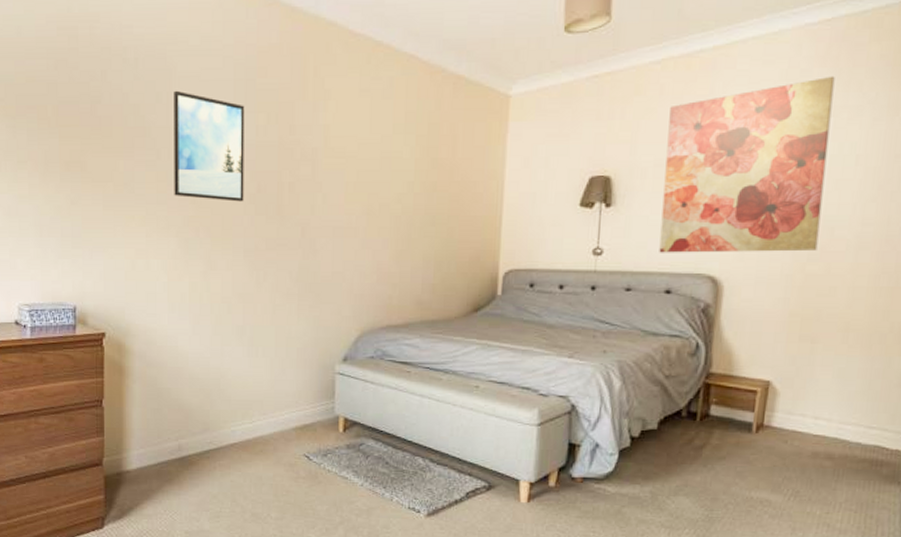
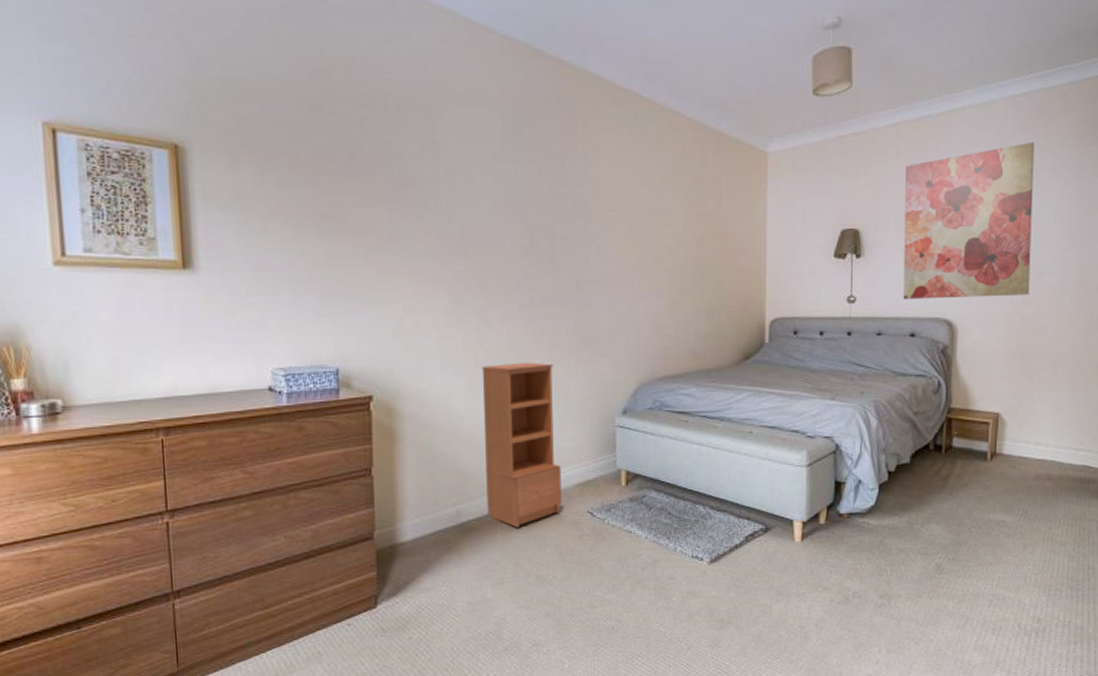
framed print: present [174,90,245,202] -> none [439,140,517,255]
bookcase: none [206,306,279,466] -> present [481,362,562,528]

